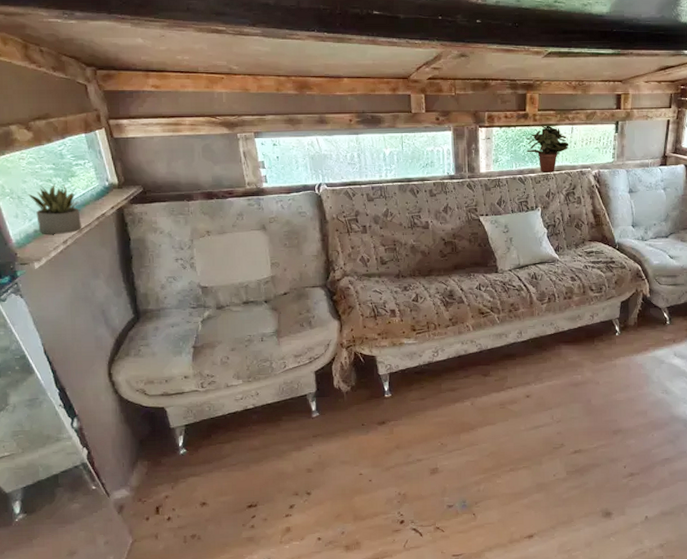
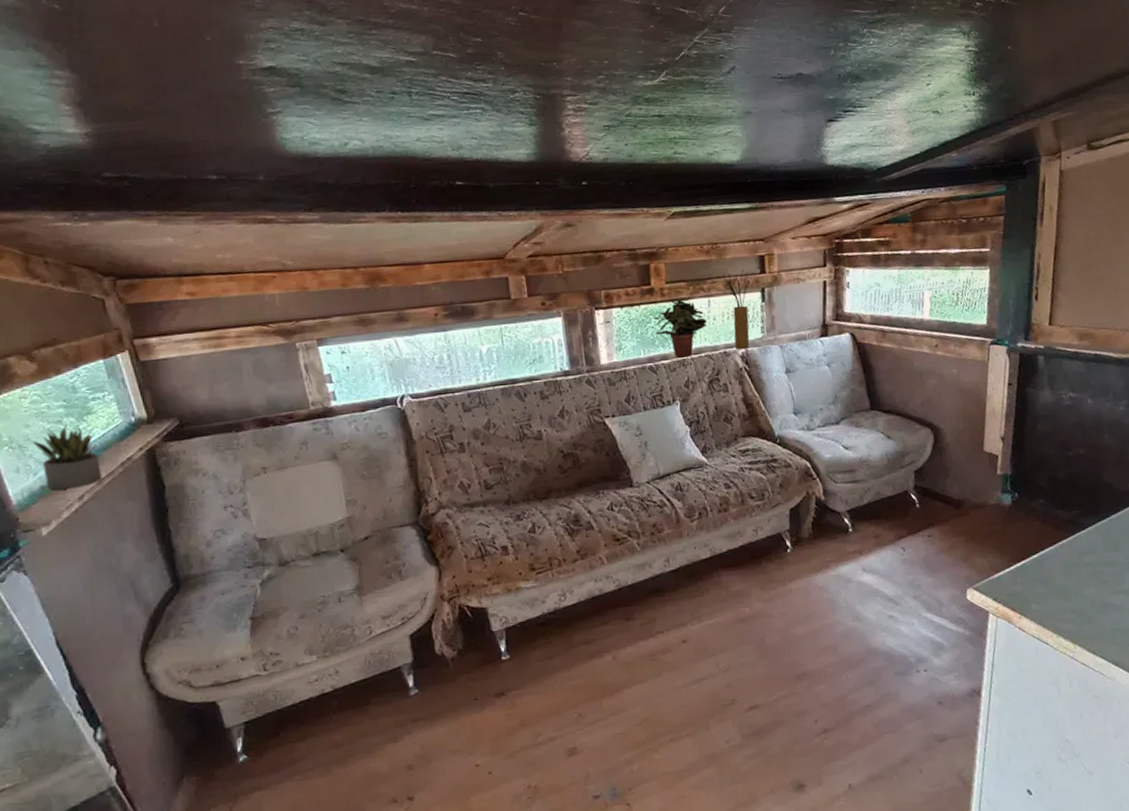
vase: none [585,104,607,170] -> present [722,269,750,349]

